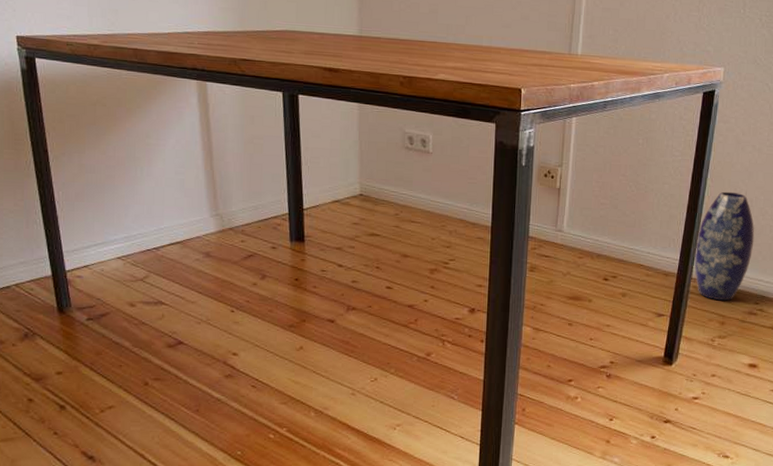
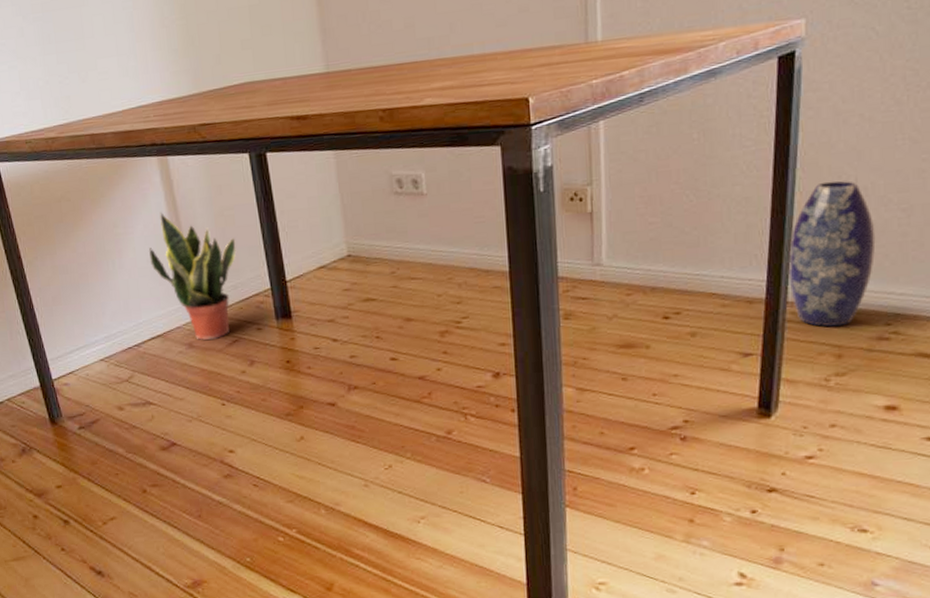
potted plant: none [178,131,261,252] -> present [149,212,237,340]

